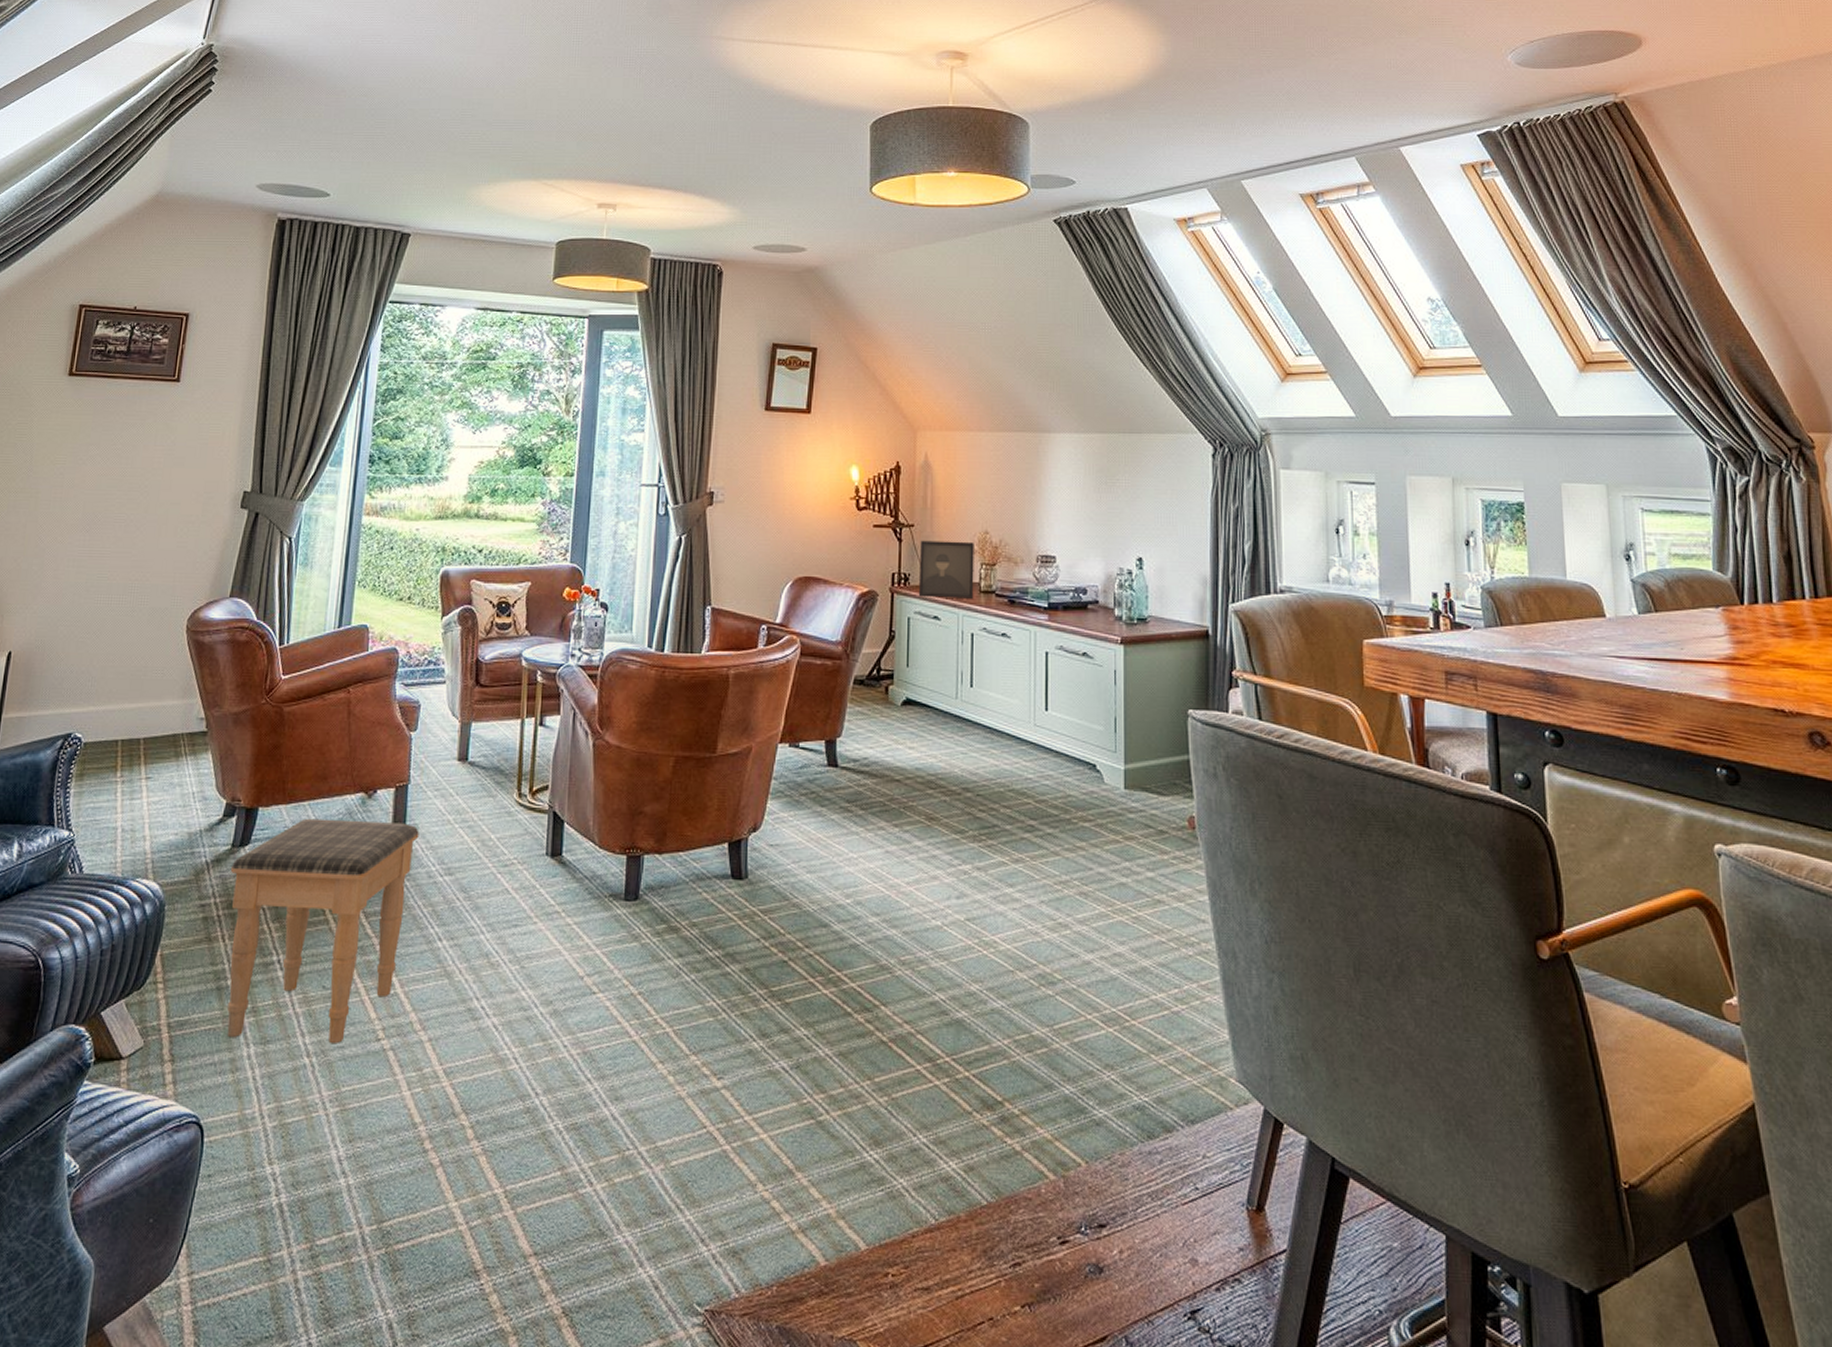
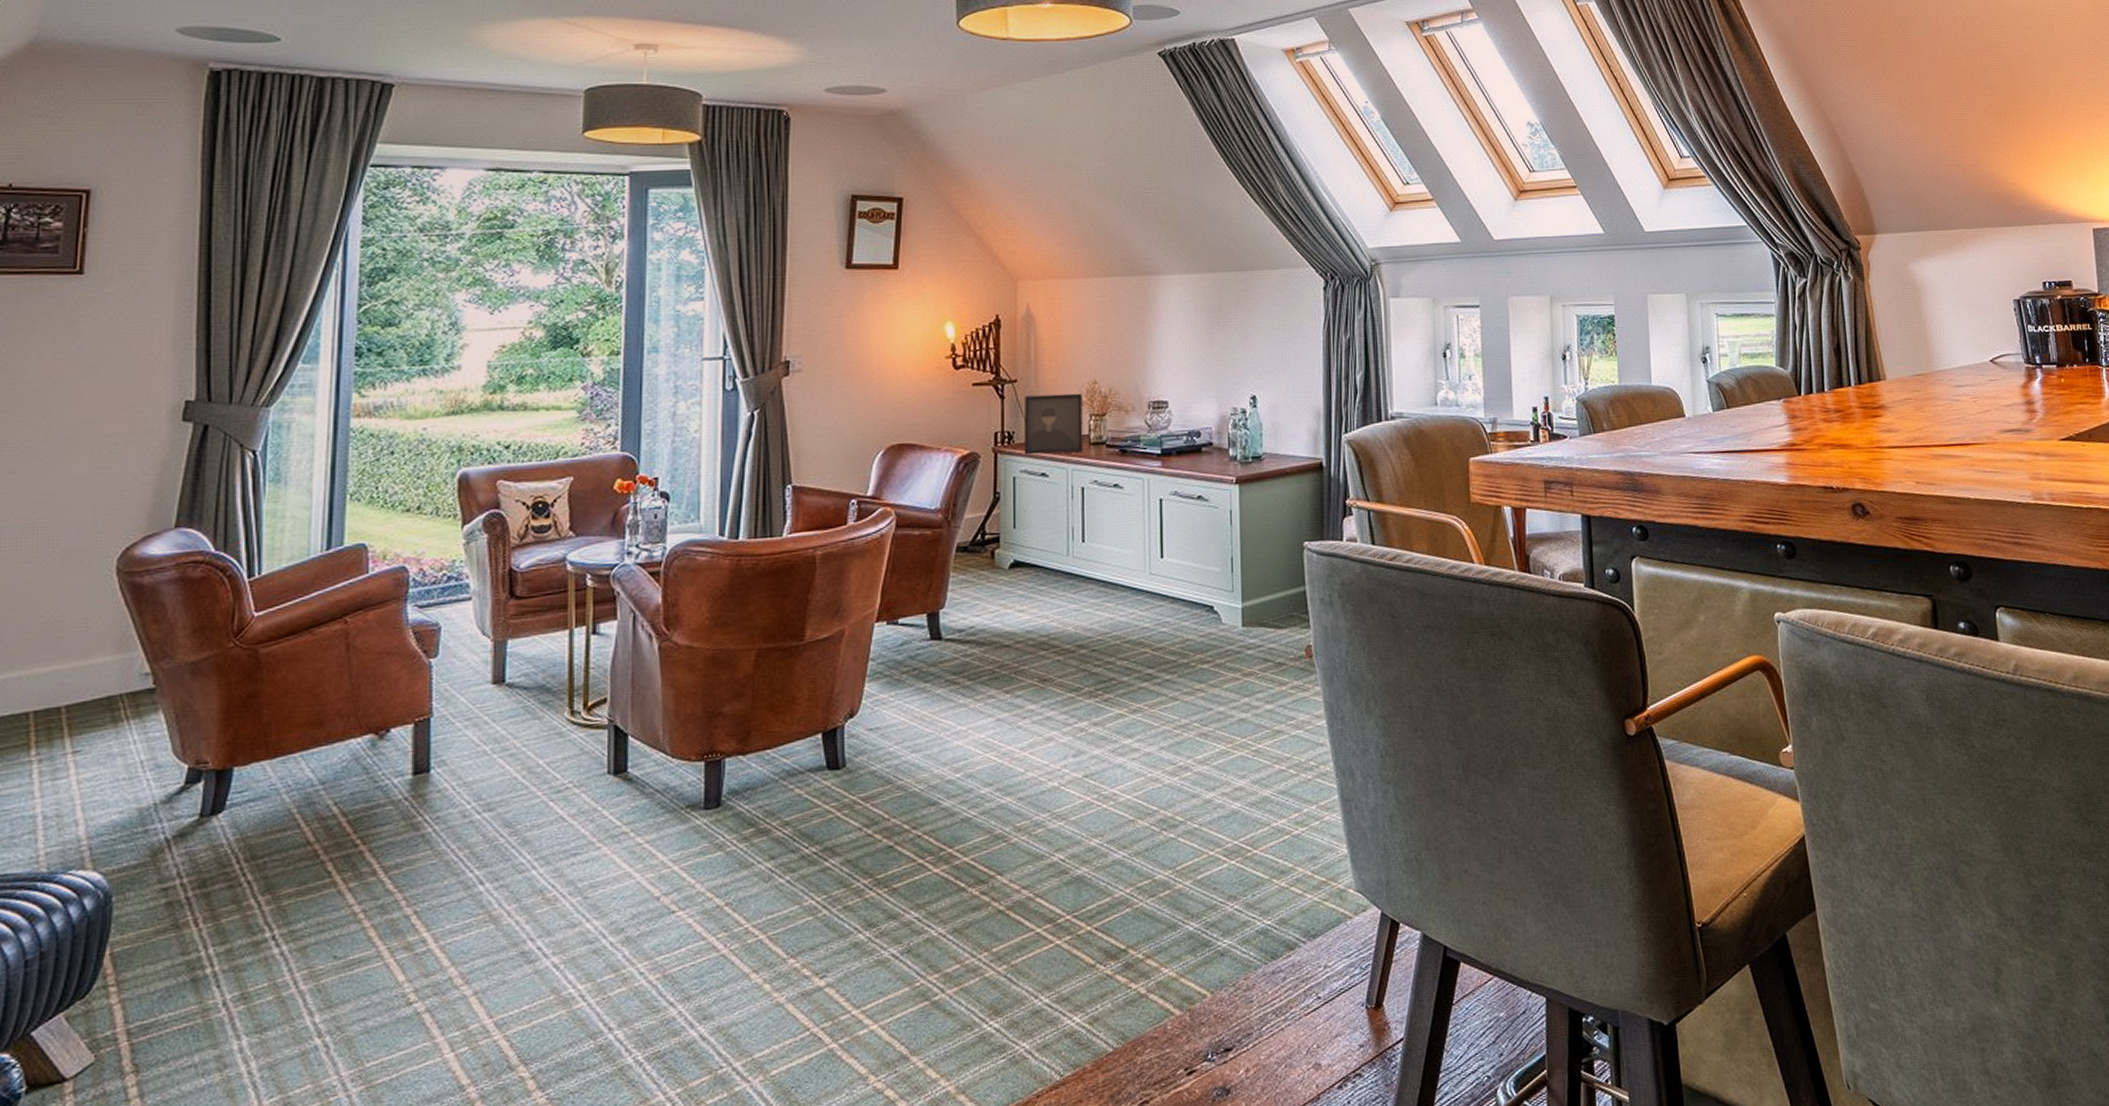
footstool: present [227,818,419,1043] -> none [201,761,448,1032]

